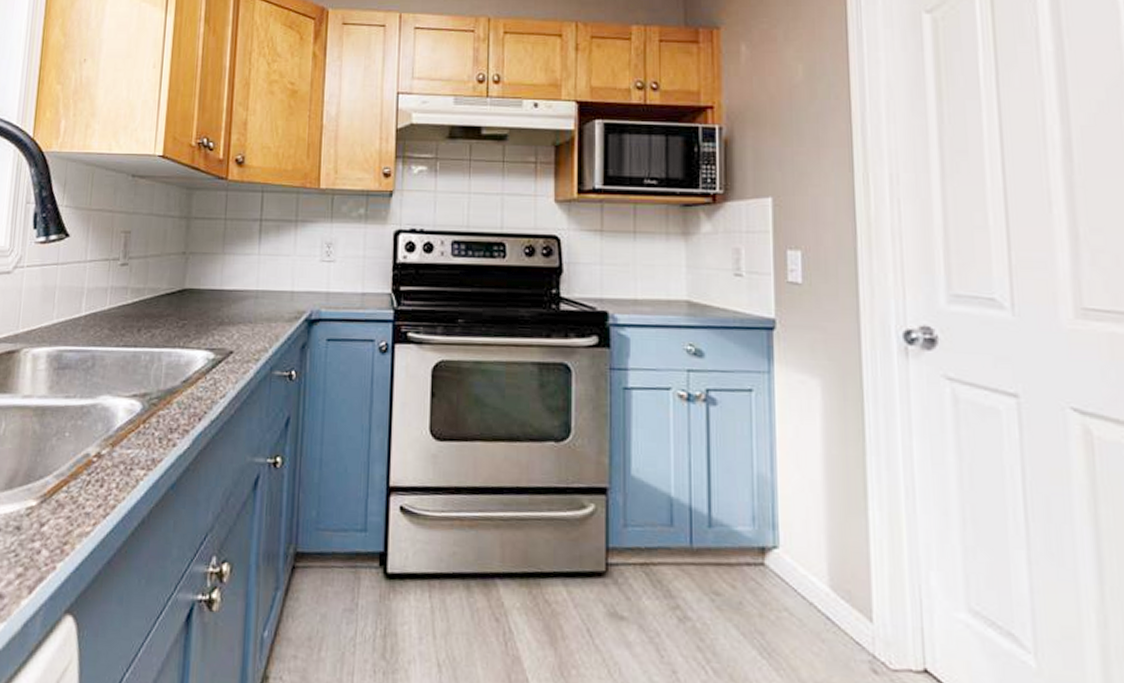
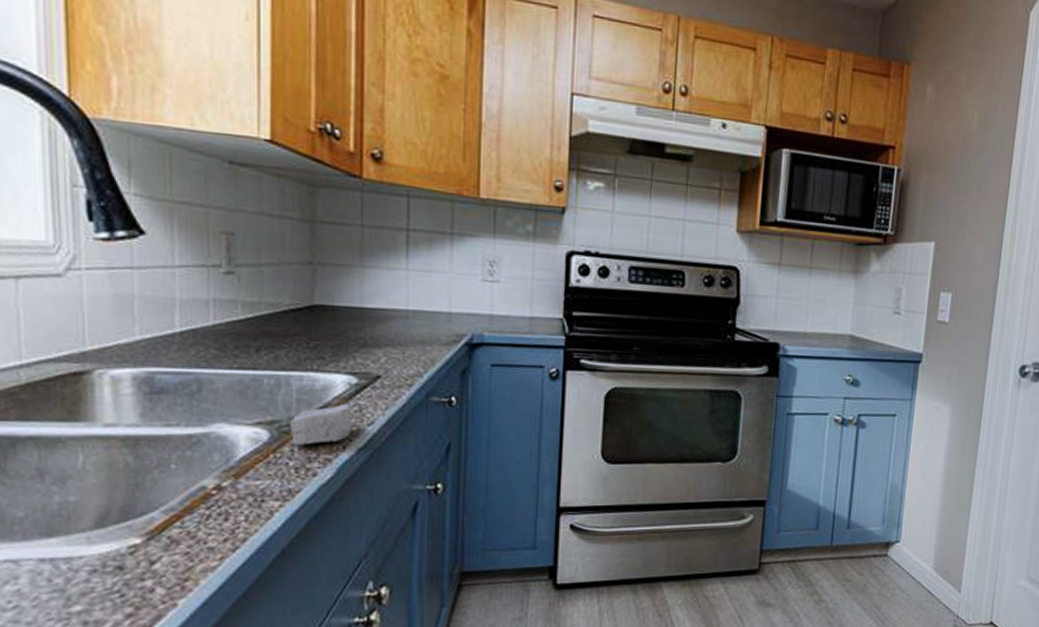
soap bar: none [158,377,209,416] -> present [289,403,353,445]

